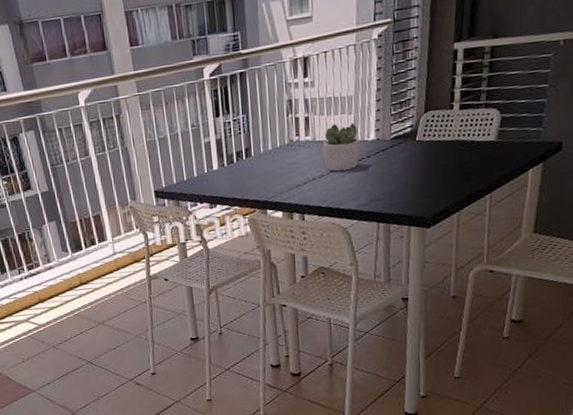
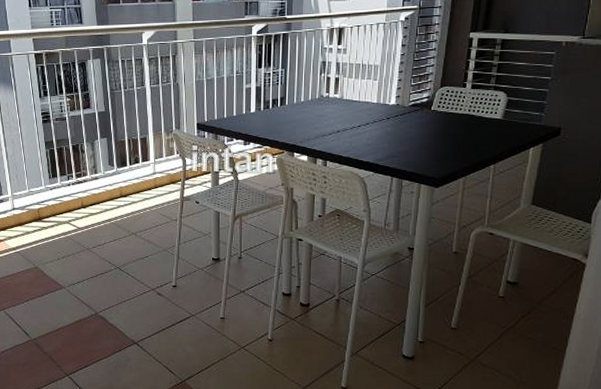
succulent plant: present [322,123,361,172] -> none [348,87,382,128]

